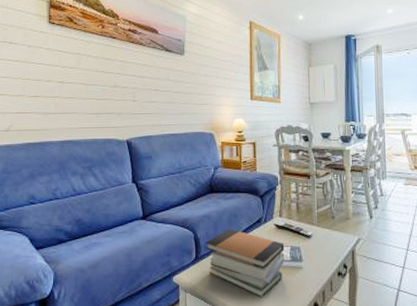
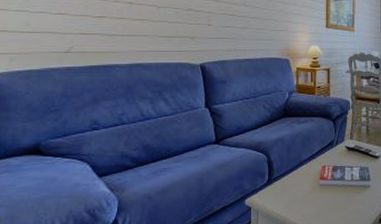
book stack: present [205,228,285,298] -> none [279,151,354,216]

